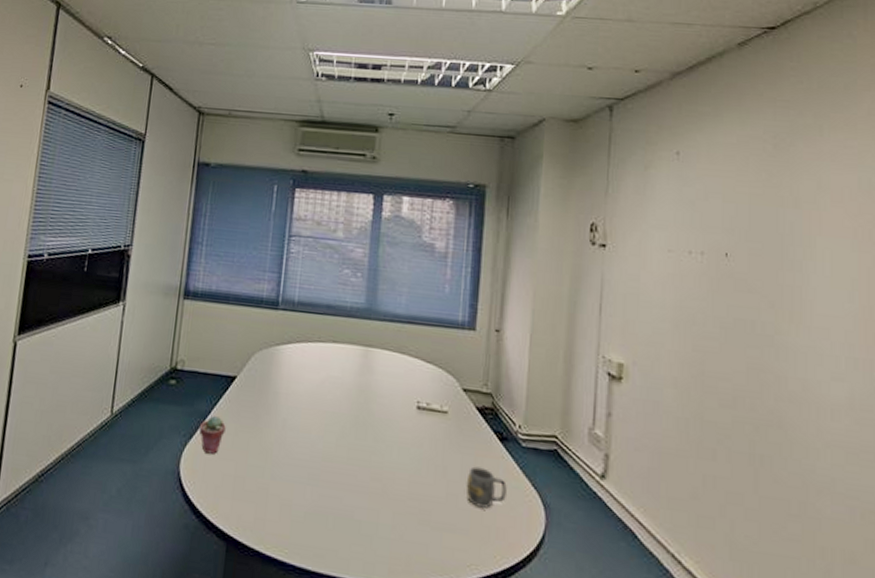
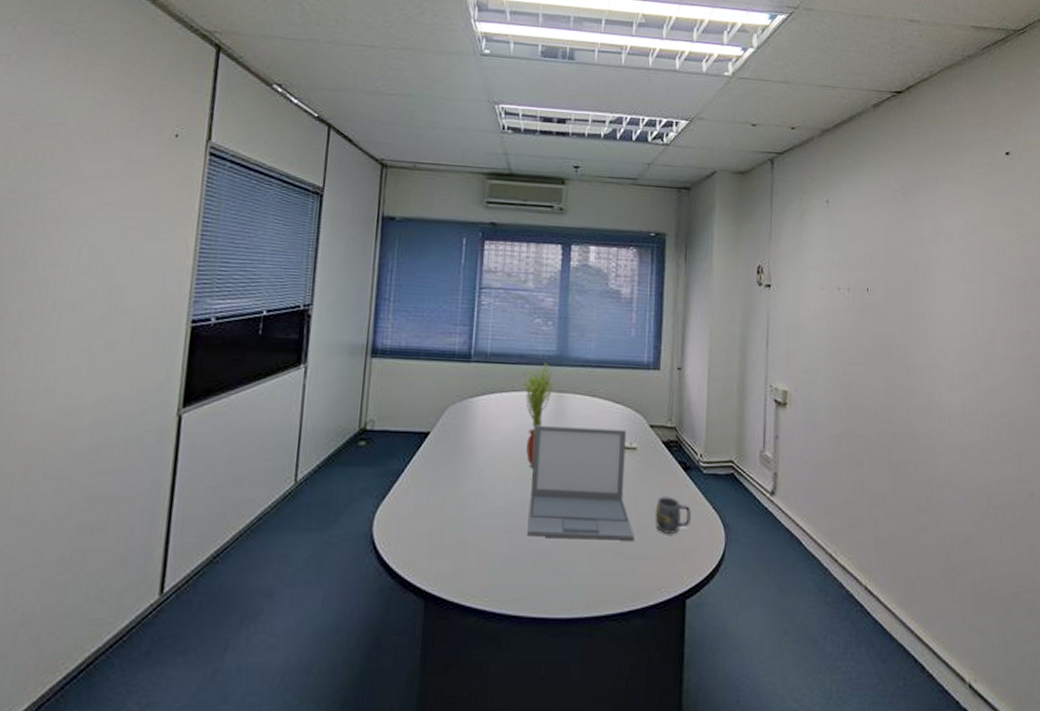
potted succulent: present [199,416,226,454] -> none [392,474,420,513]
potted plant: none [329,315,361,422] -> present [522,363,554,467]
laptop: none [329,379,443,510] -> present [527,426,635,541]

